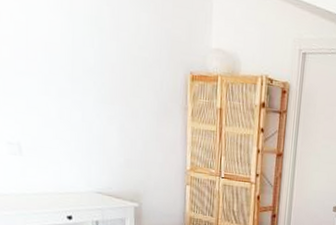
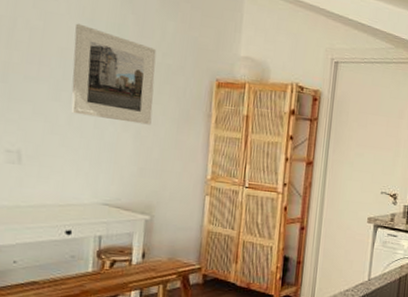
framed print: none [55,16,134,118] -> present [70,23,157,125]

